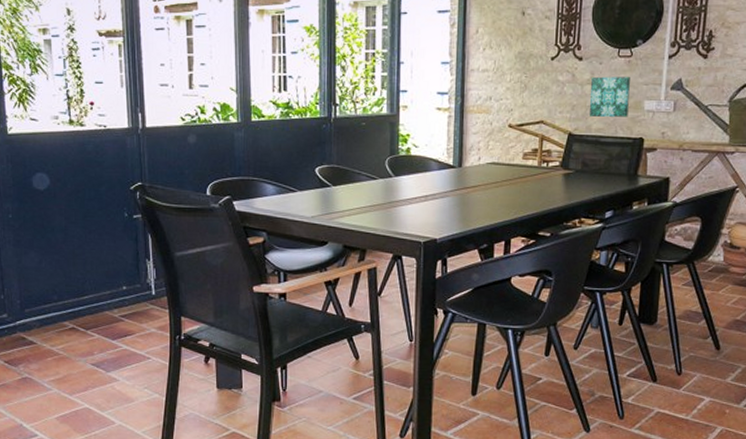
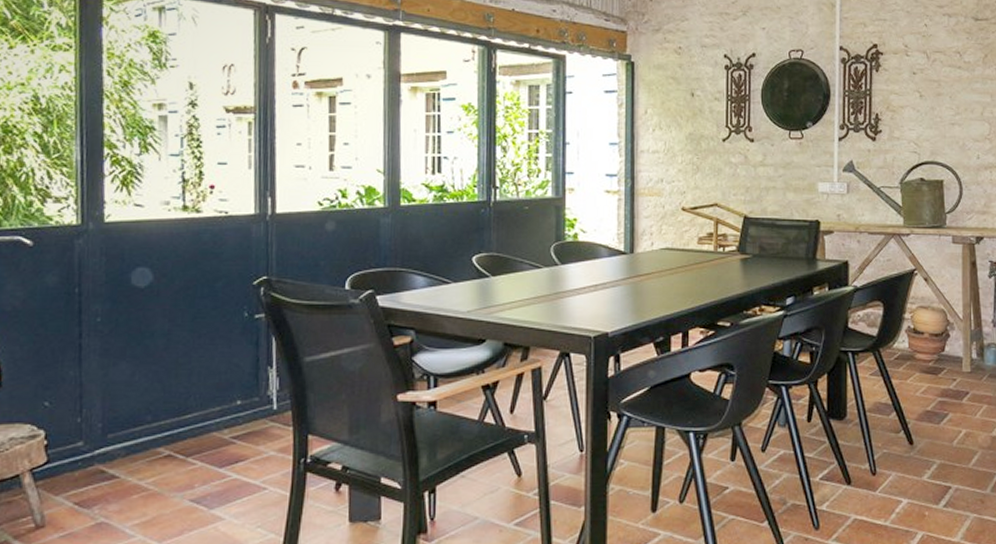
wall art: present [590,76,630,117] -> none [764,158,803,199]

